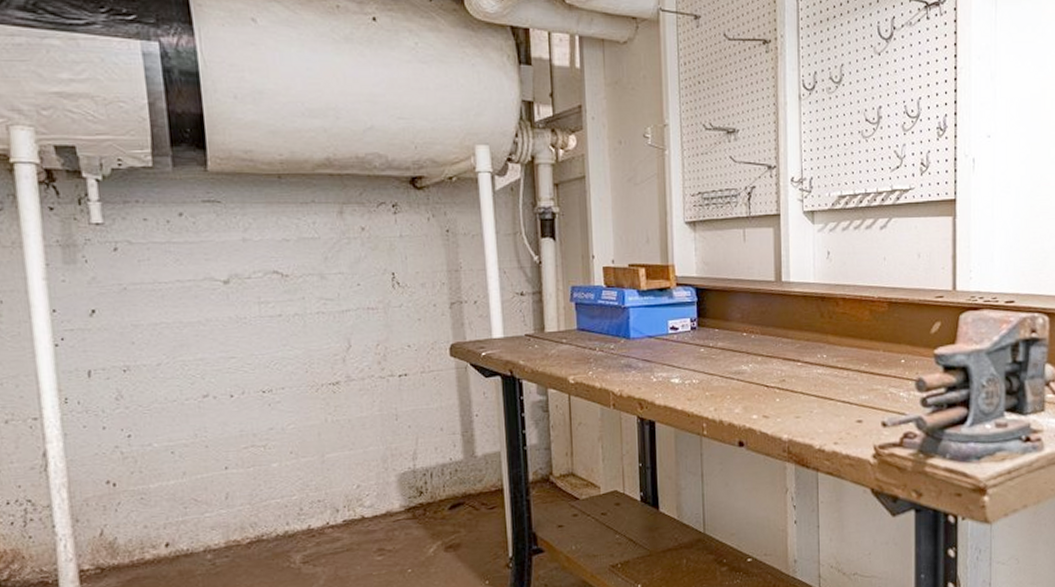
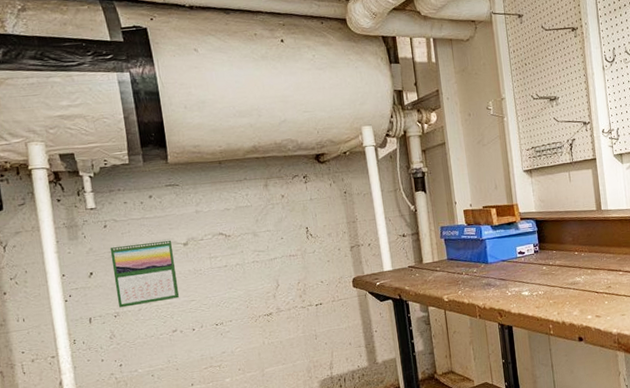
calendar: none [120,273,215,360] -> present [109,239,179,308]

